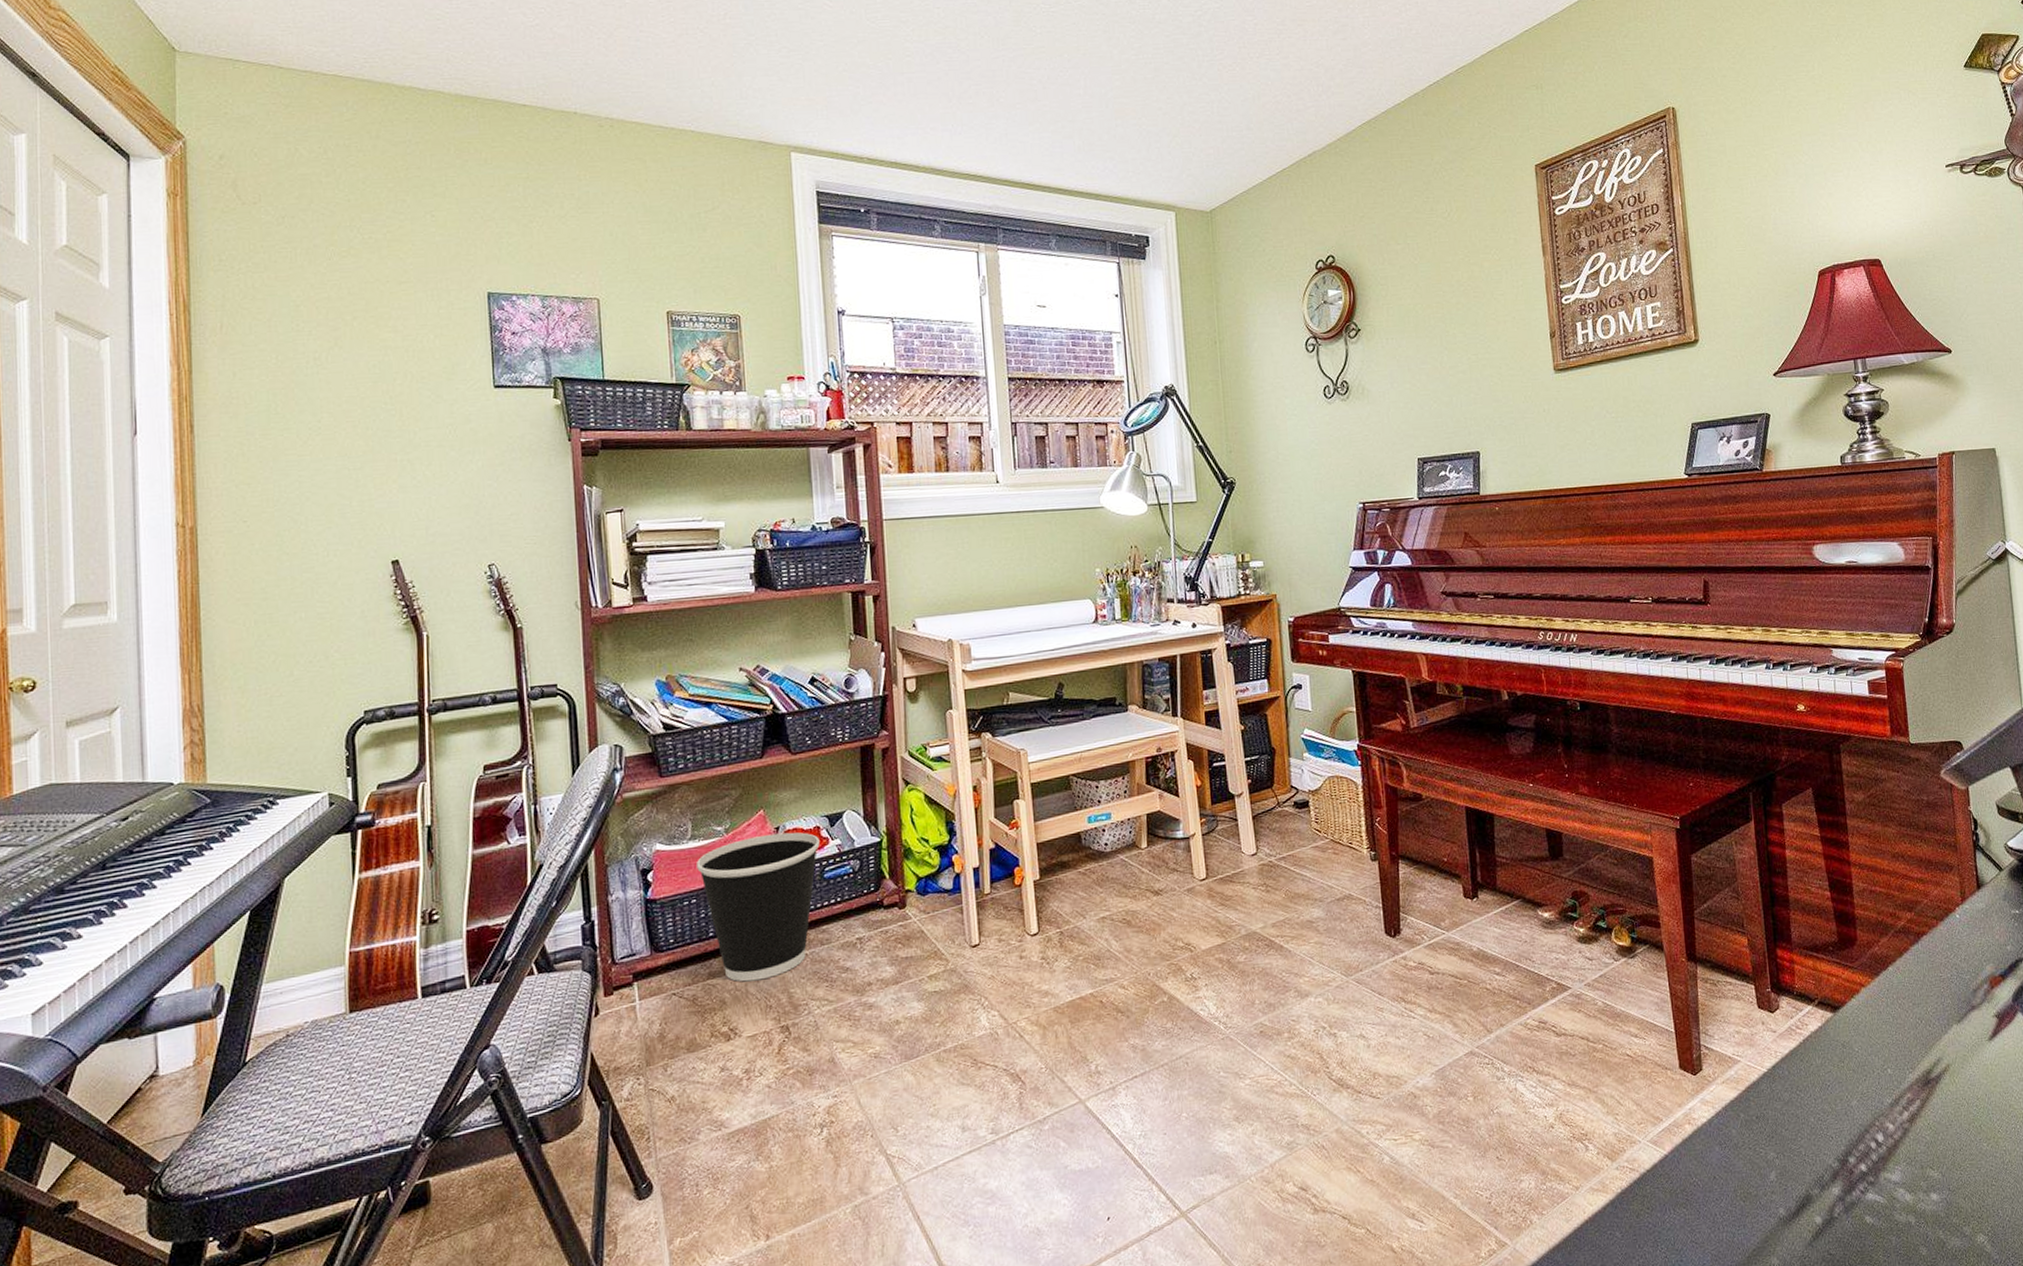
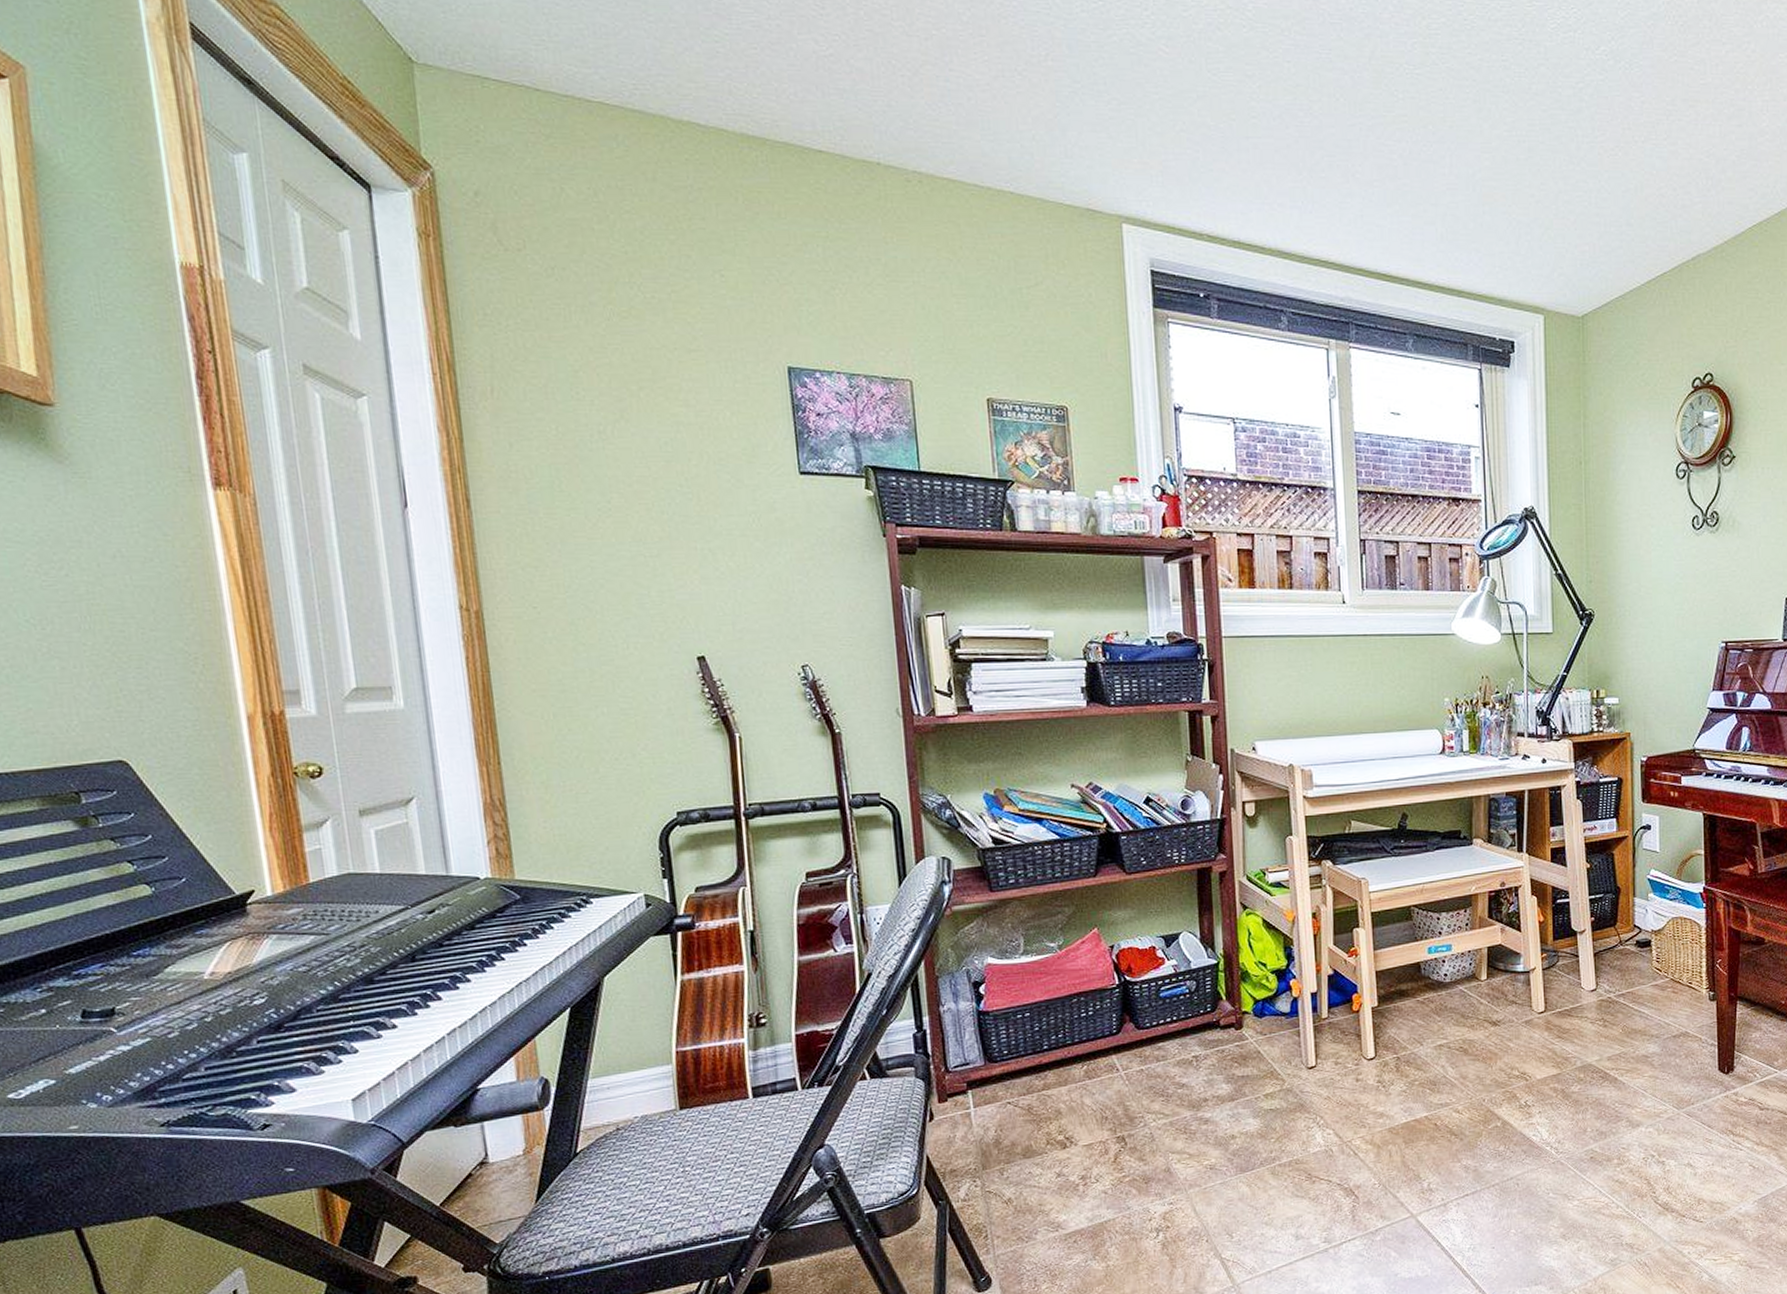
wastebasket: present [697,832,820,982] -> none [1030,951,1156,1094]

